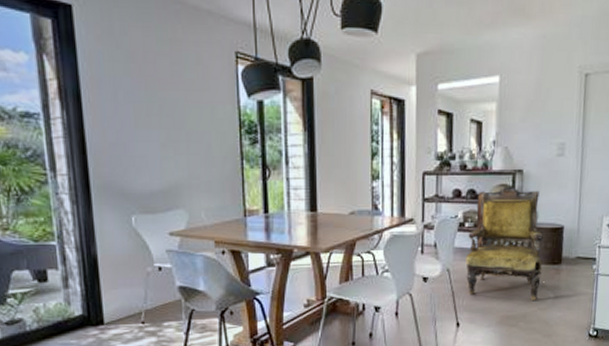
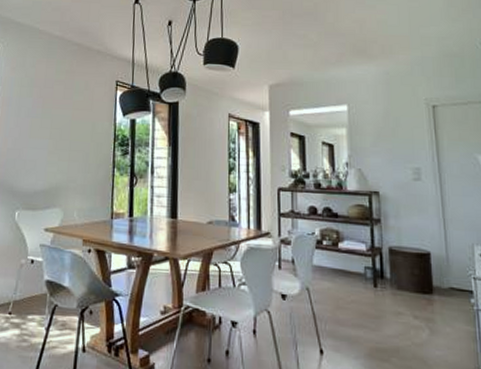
armchair: present [465,187,544,300] -> none [326,207,412,333]

